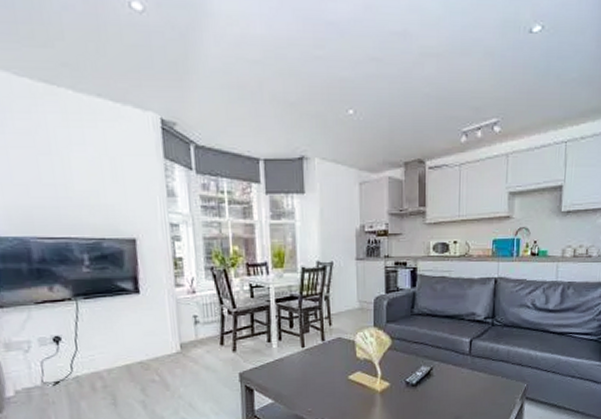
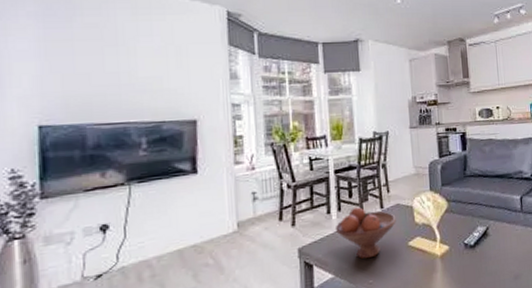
fruit bowl: none [275,338,337,389] -> present [335,207,396,259]

